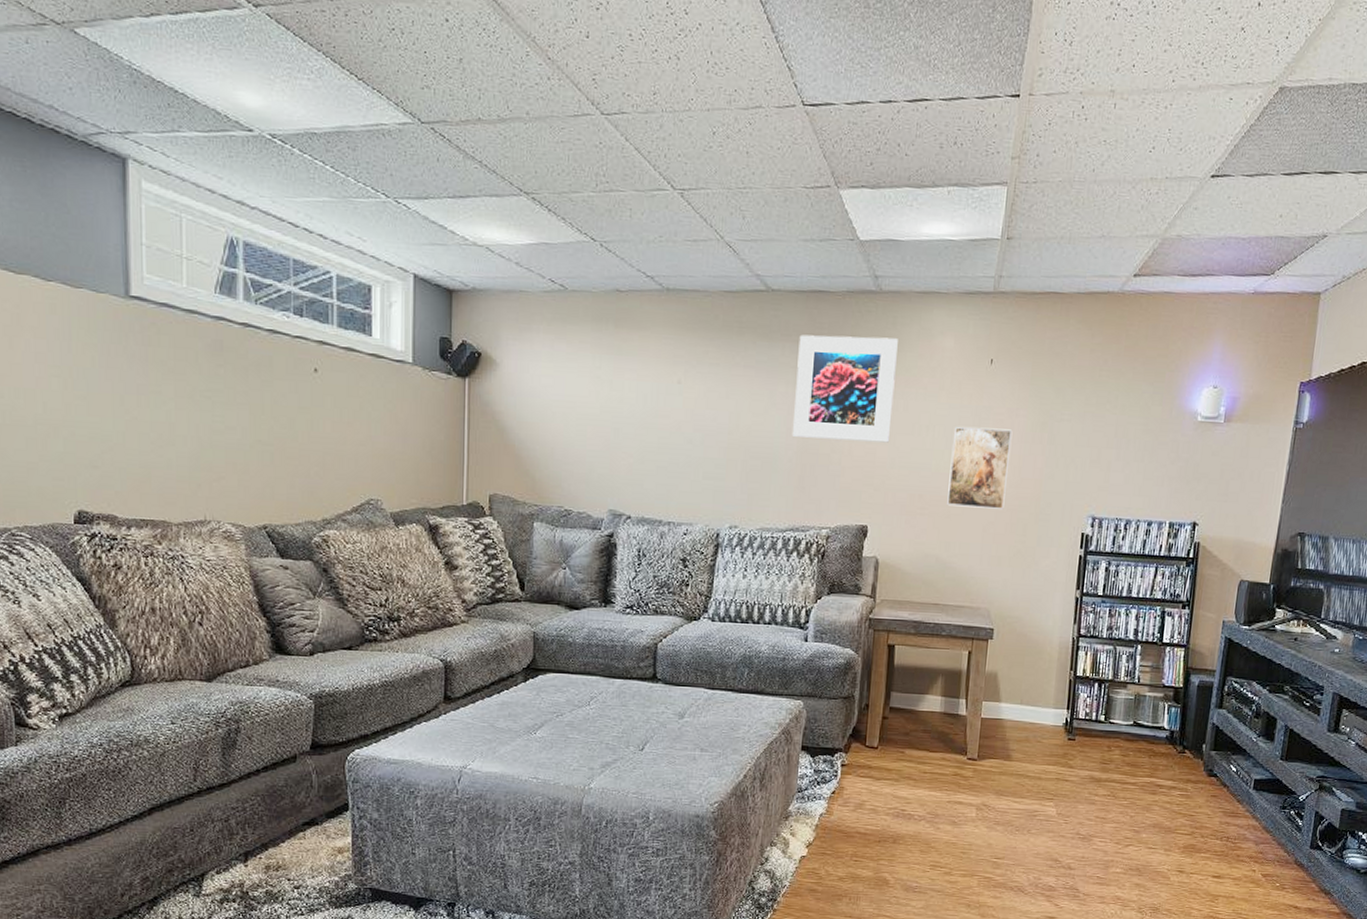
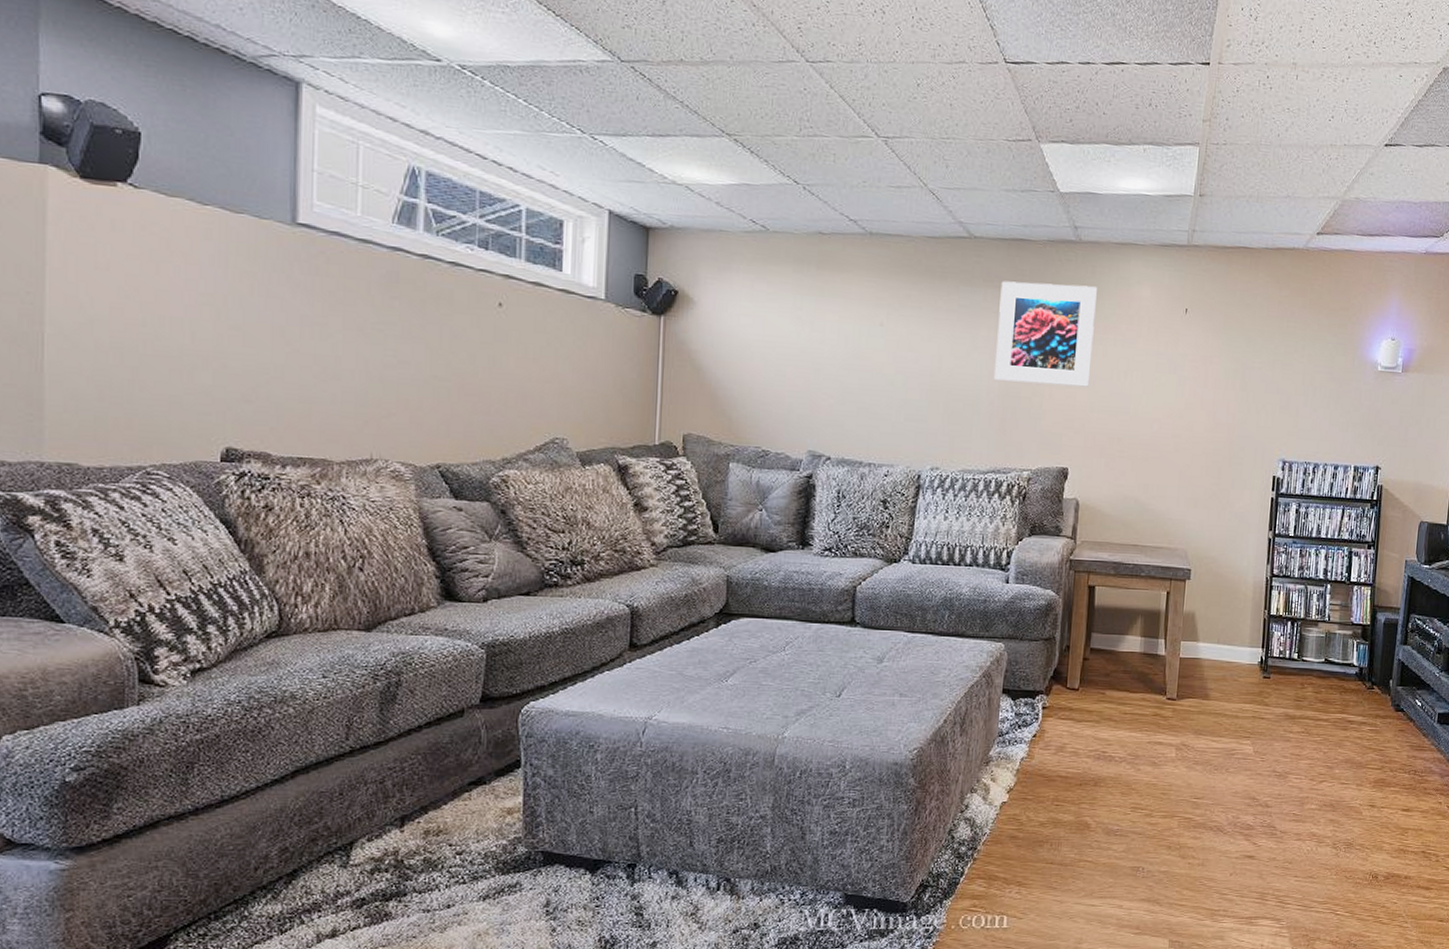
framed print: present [947,427,1013,509] -> none [1145,373,1207,453]

